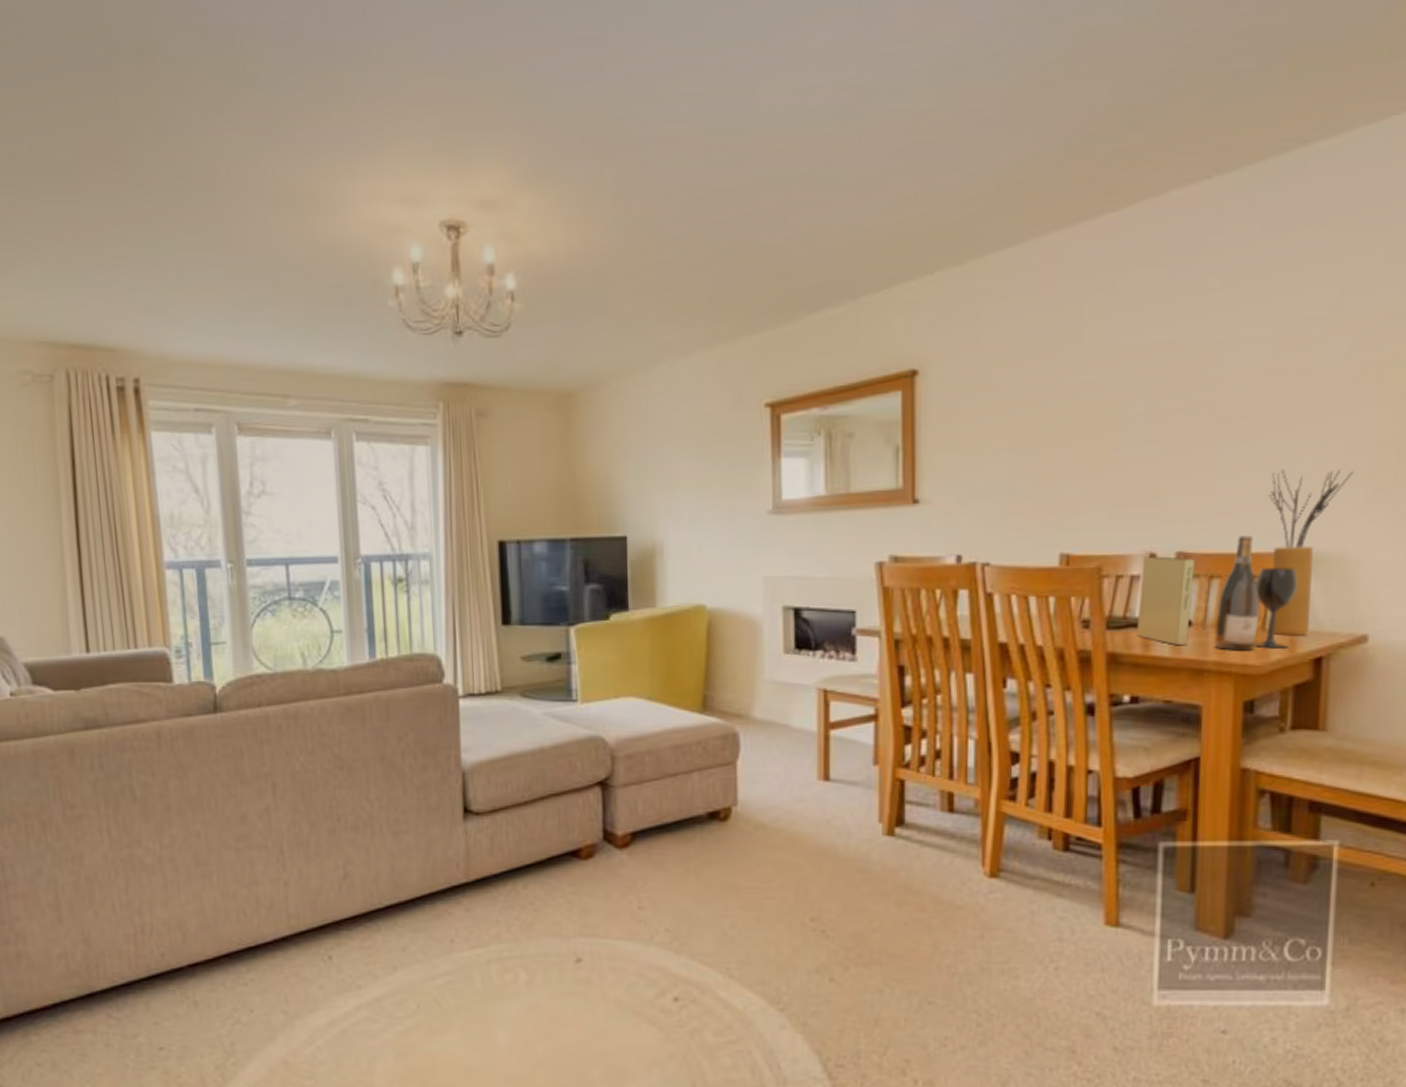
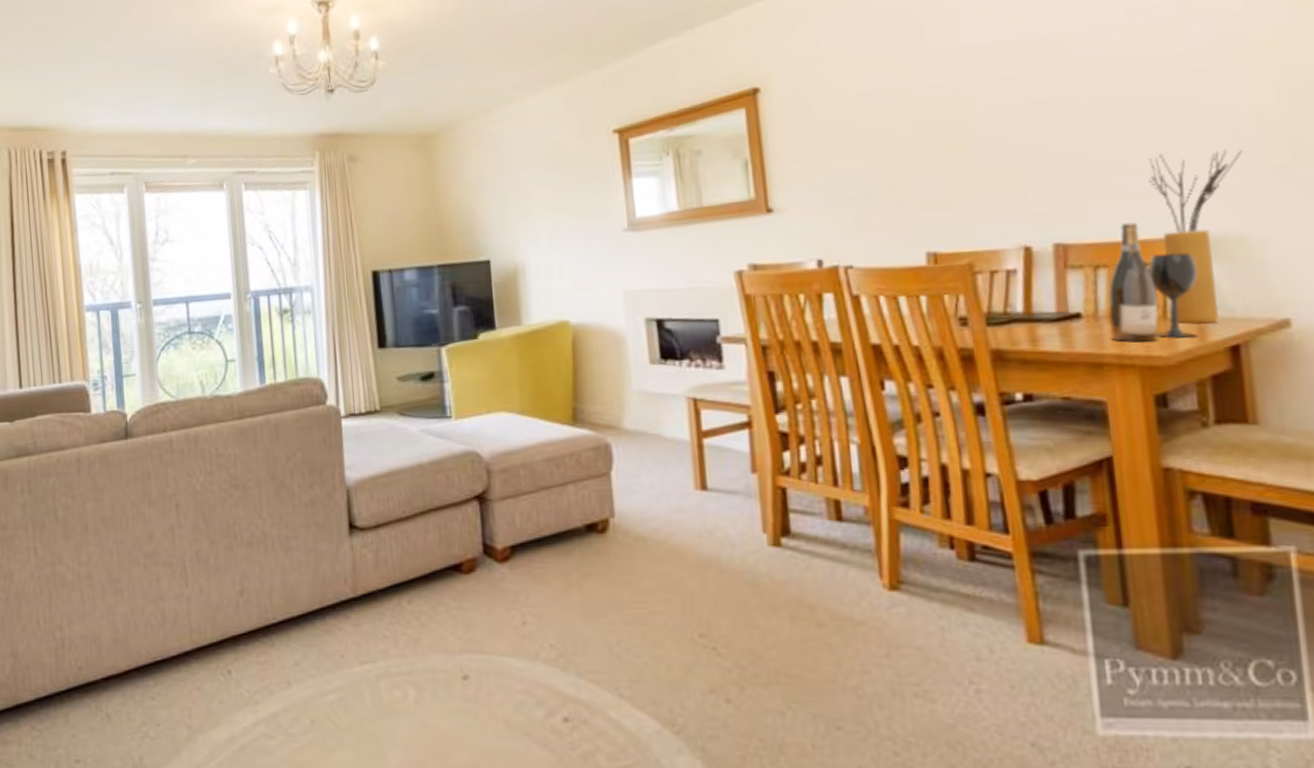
book: present [1136,556,1195,646] -> none [1017,249,1081,340]

